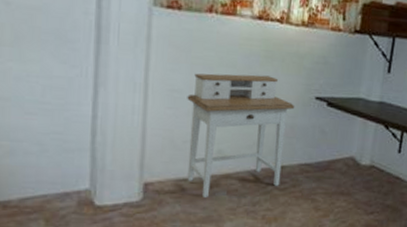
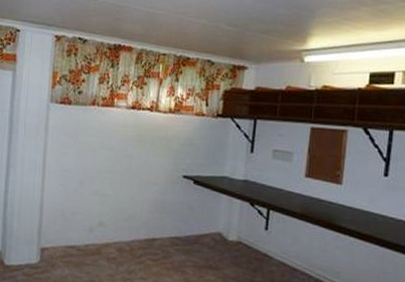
desk: present [187,73,295,197] -> none [74,156,165,264]

